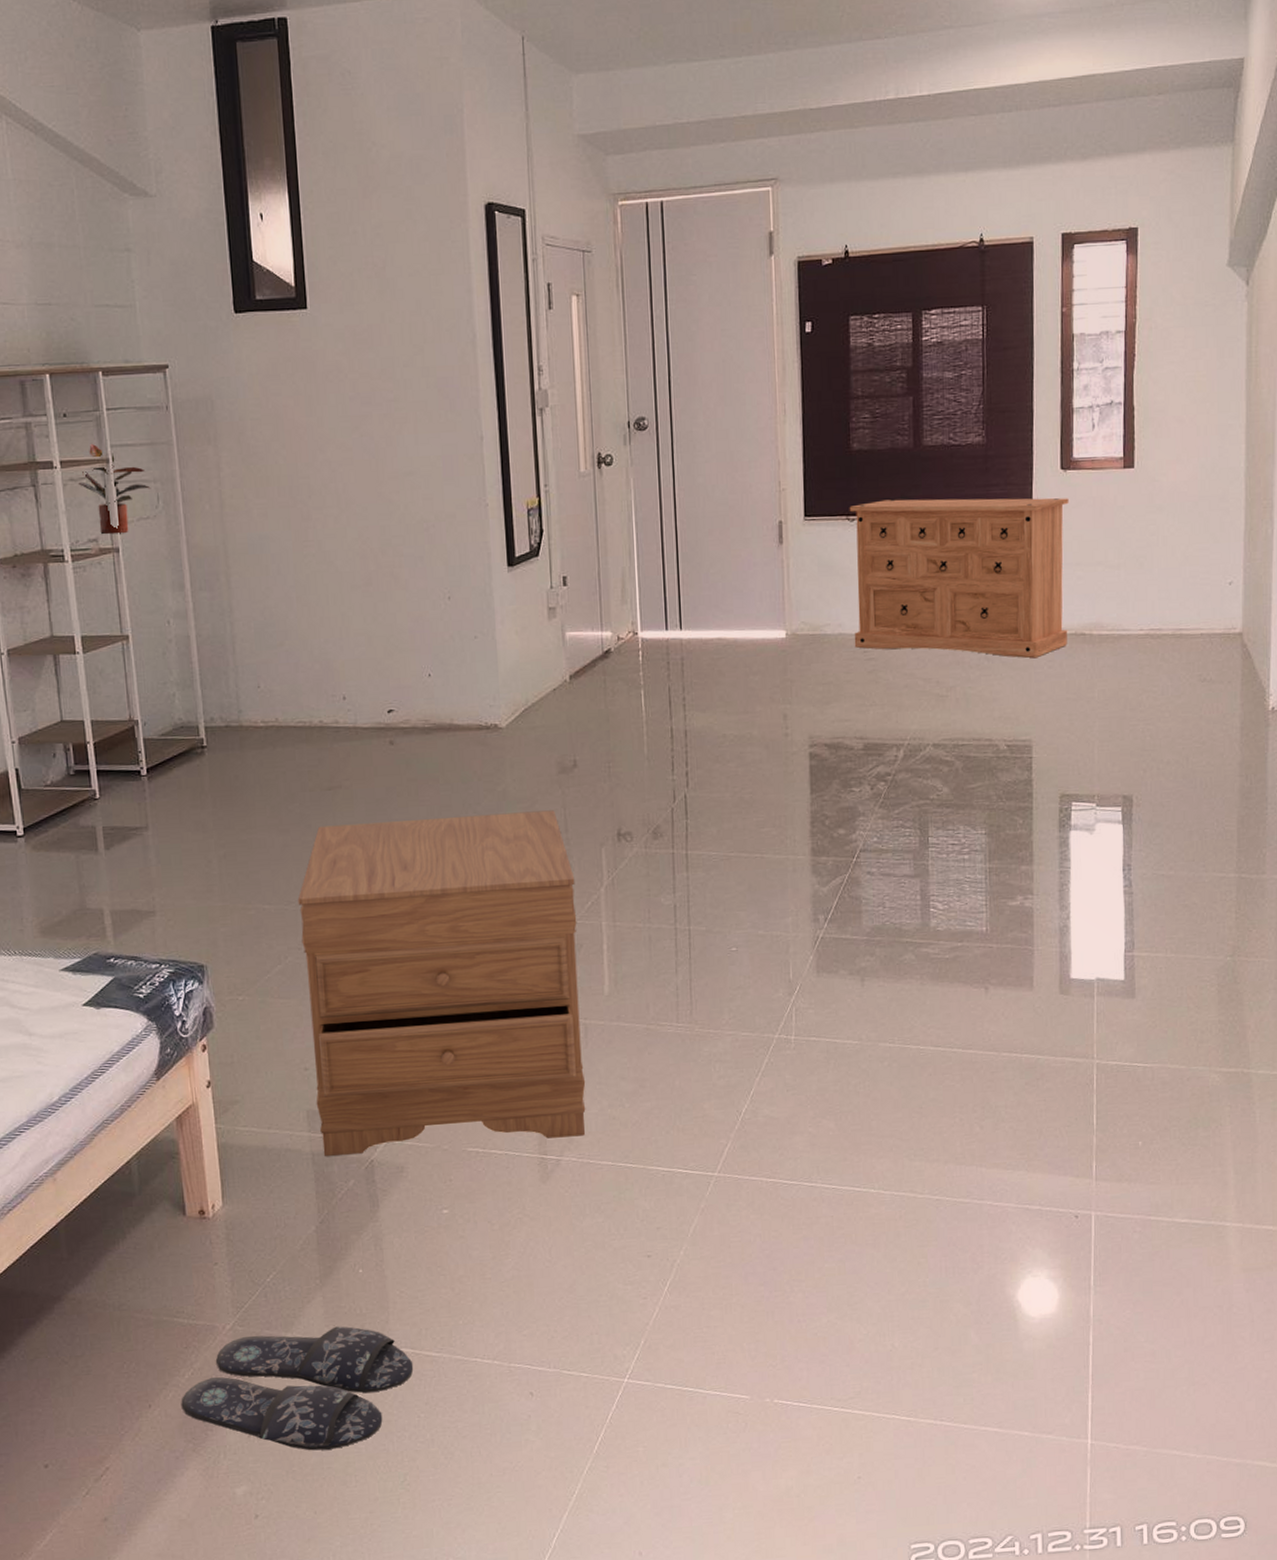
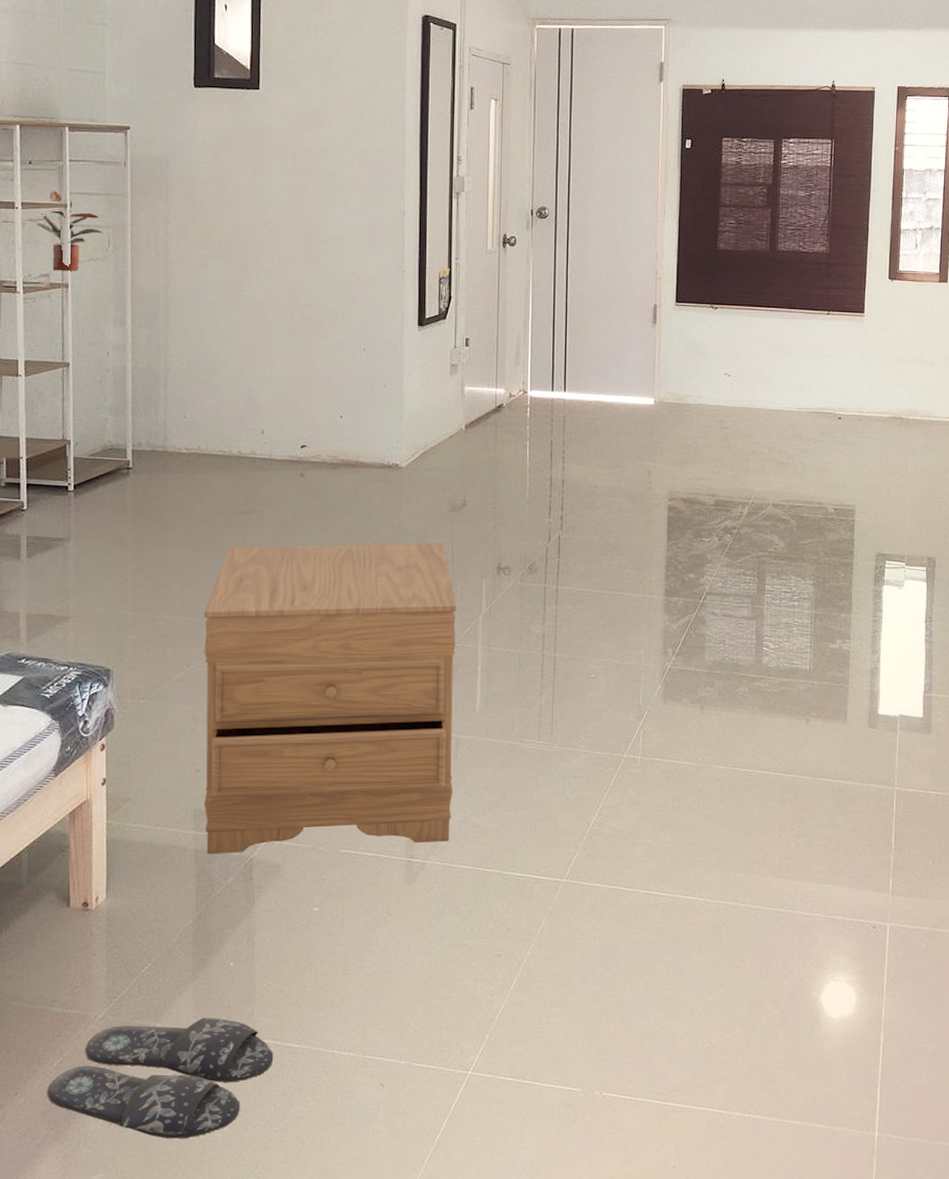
dresser: present [849,498,1069,659] -> none [711,293,894,436]

